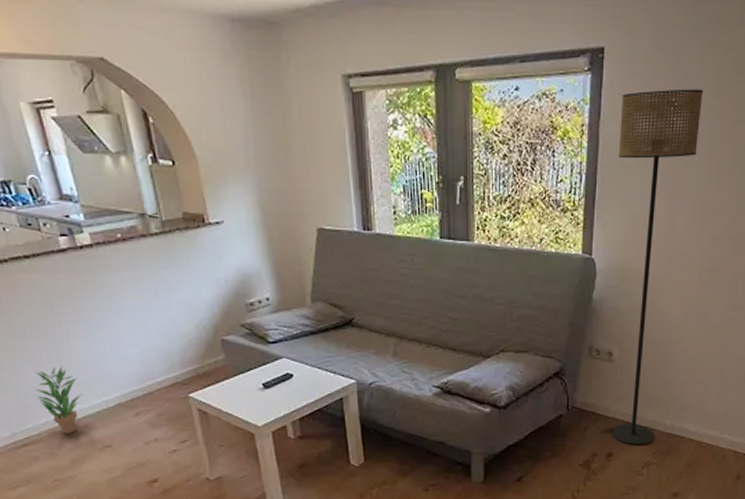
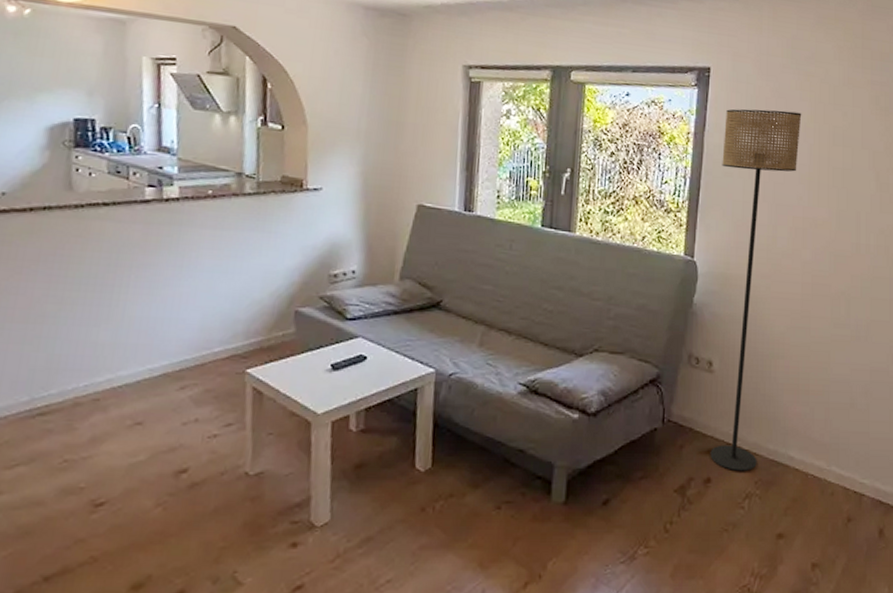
potted plant: present [35,366,82,434] -> none [72,324,125,404]

